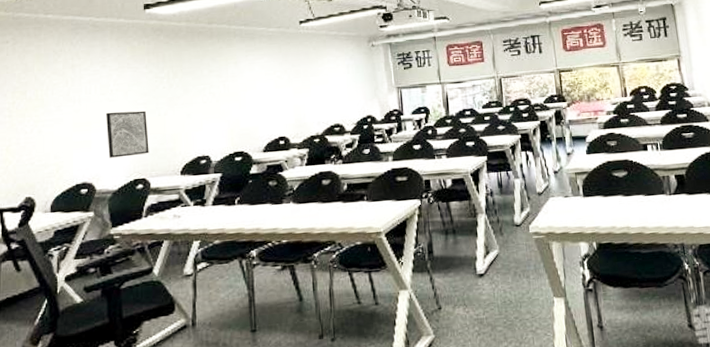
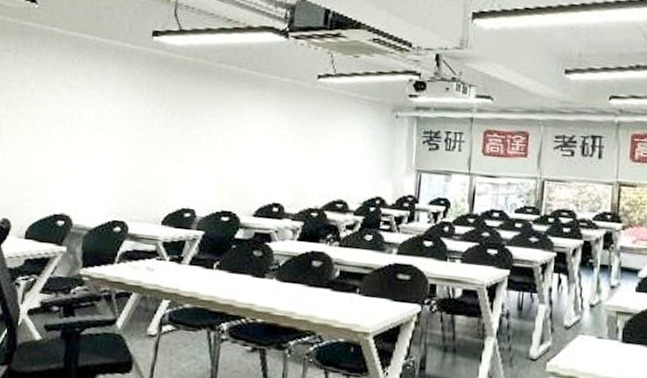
wall art: present [106,110,149,158] -> none [91,143,137,195]

